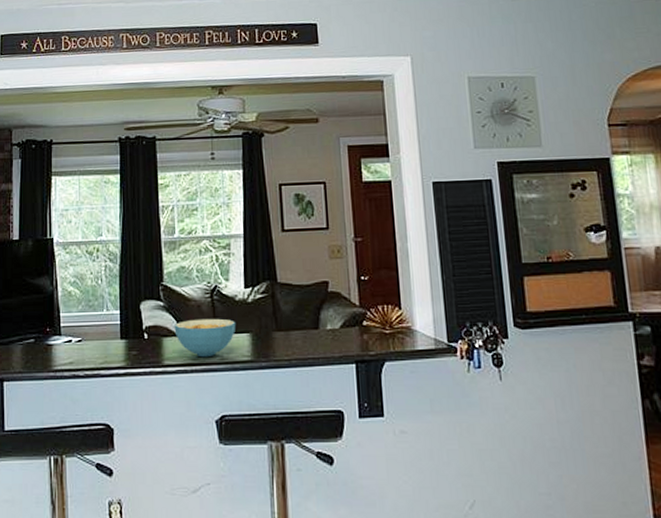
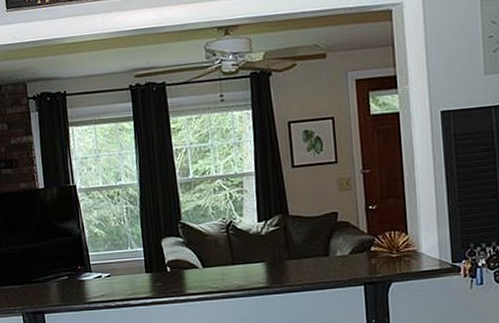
cereal bowl: present [174,318,236,358] -> none [194,250,252,286]

